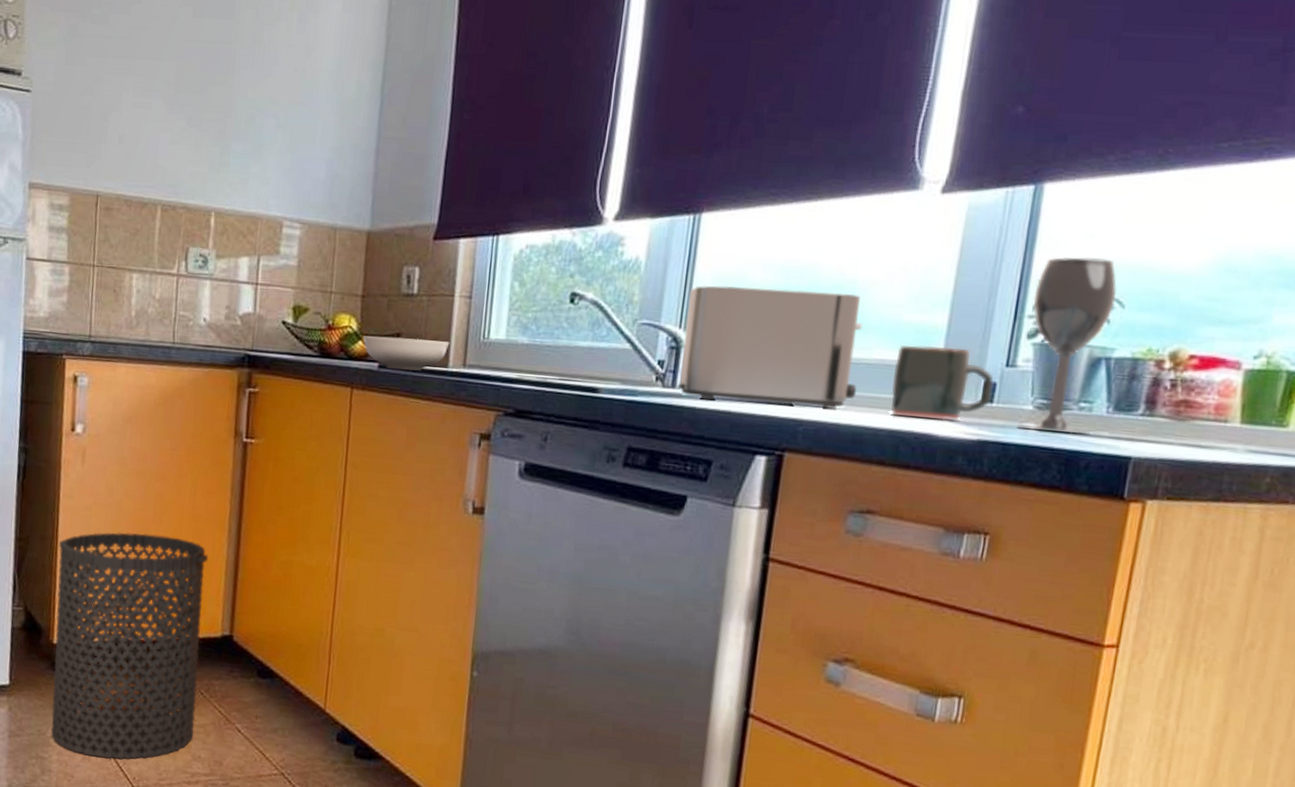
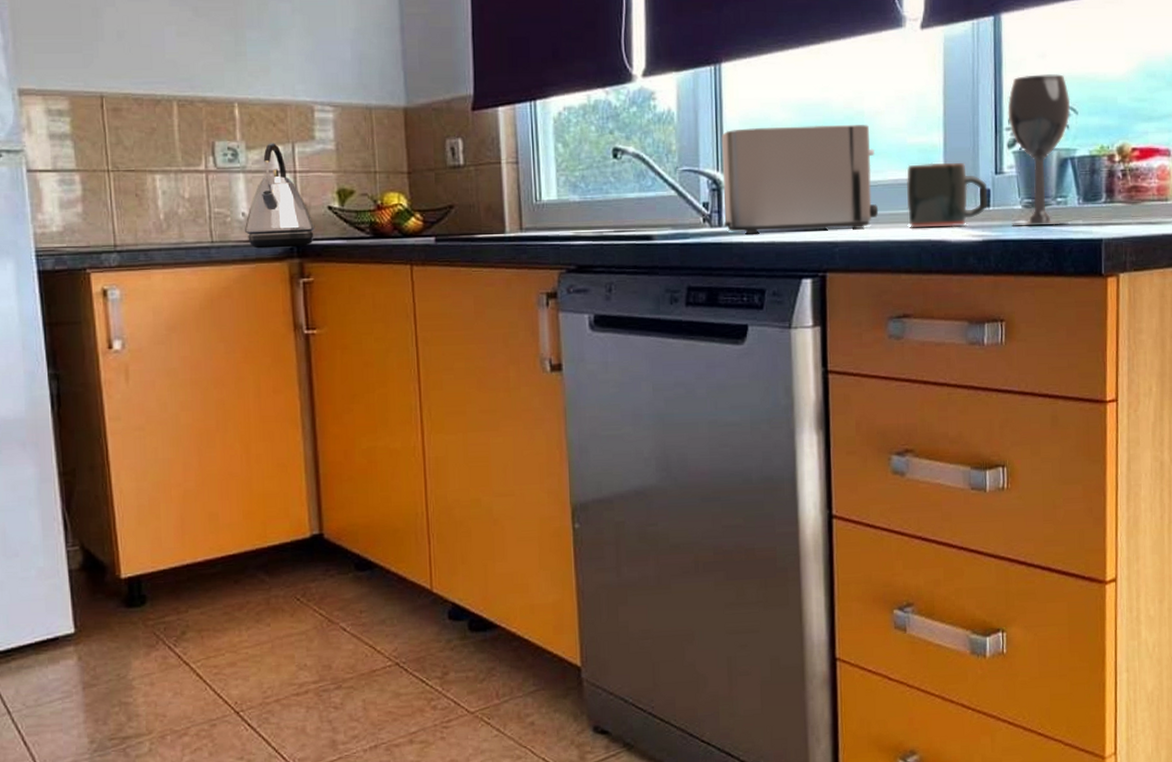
trash can: present [51,532,209,760] -> none [112,443,295,690]
kettle: none [204,253,268,358] -> present [245,143,315,249]
bowl: present [362,336,450,371] -> none [414,208,504,241]

